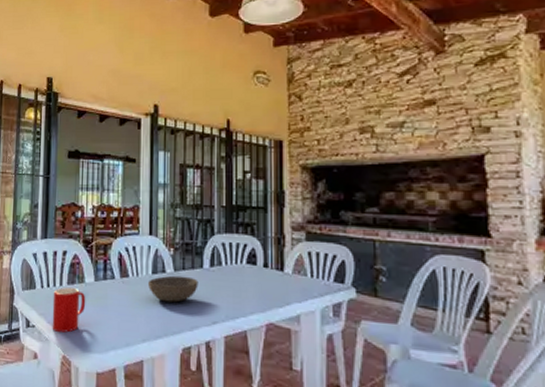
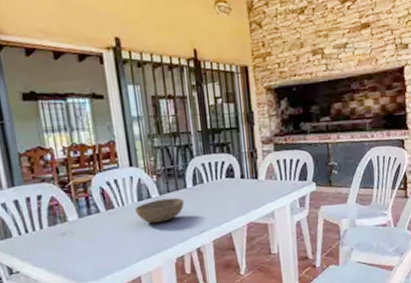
cup: present [52,287,86,333] -> none [33,227,74,272]

